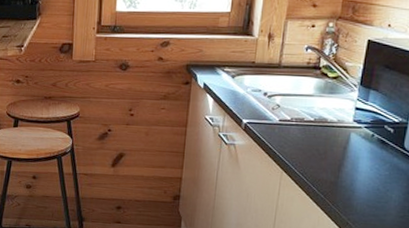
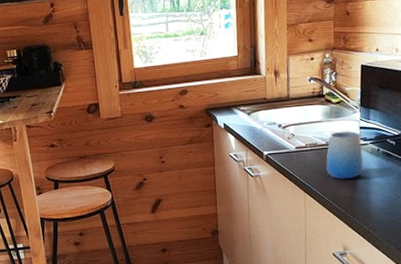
cup: none [310,109,355,163] -> present [326,131,363,179]

